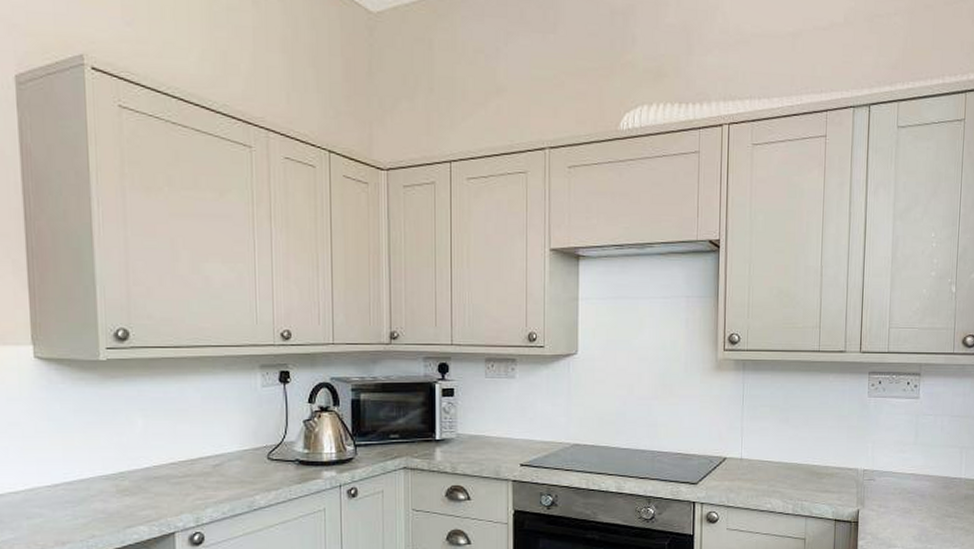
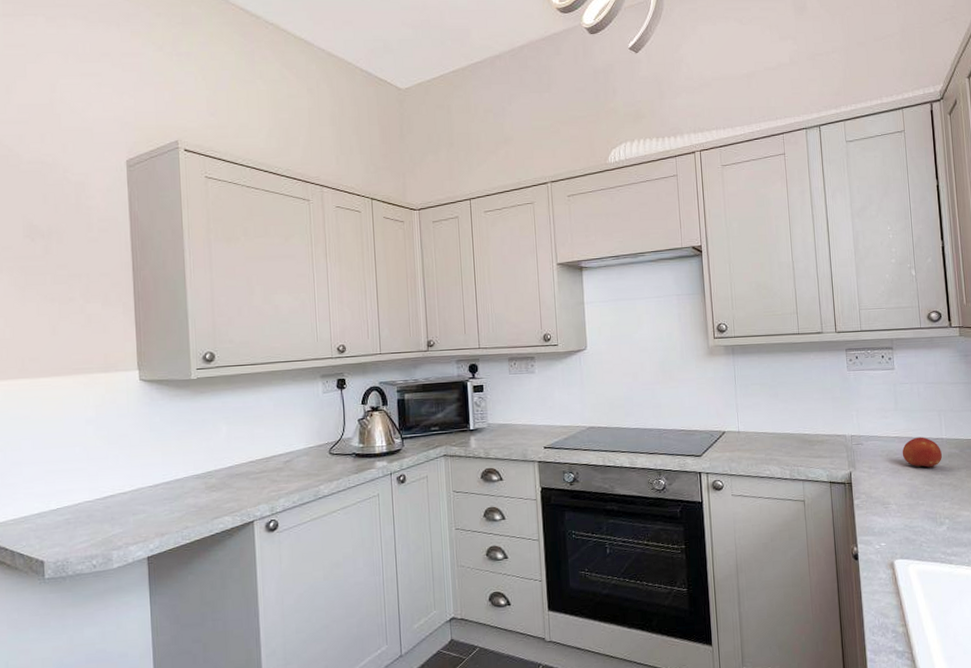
fruit: none [916,475,958,510] -> present [902,437,942,468]

